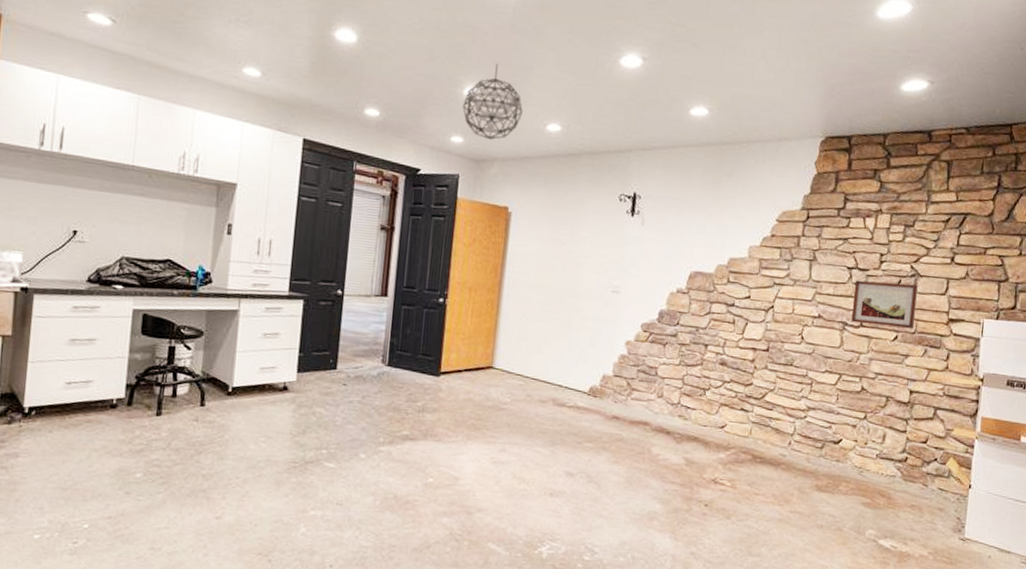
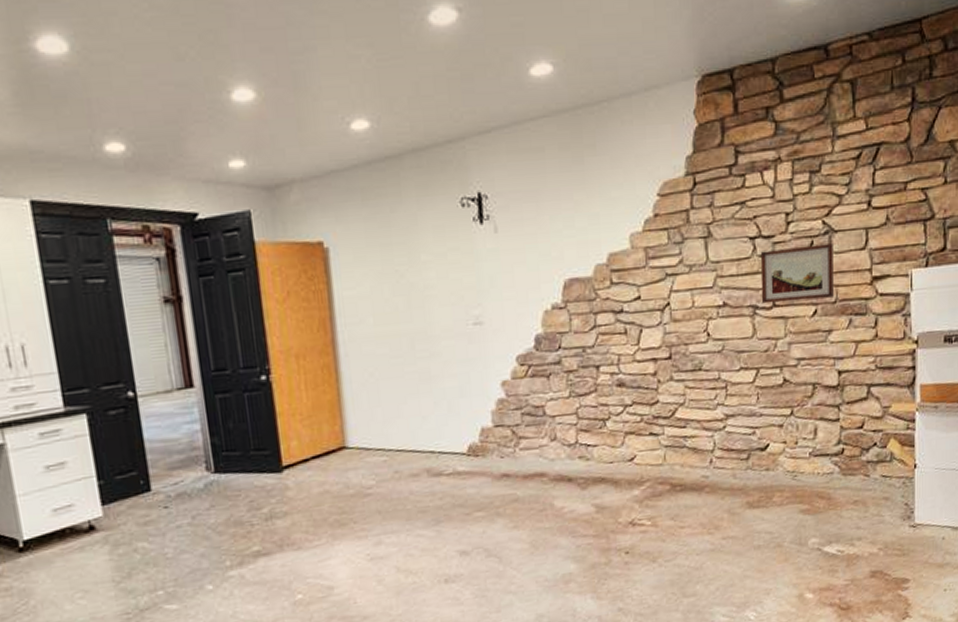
pendant light: present [462,64,523,140] -> none [234,50,316,156]

